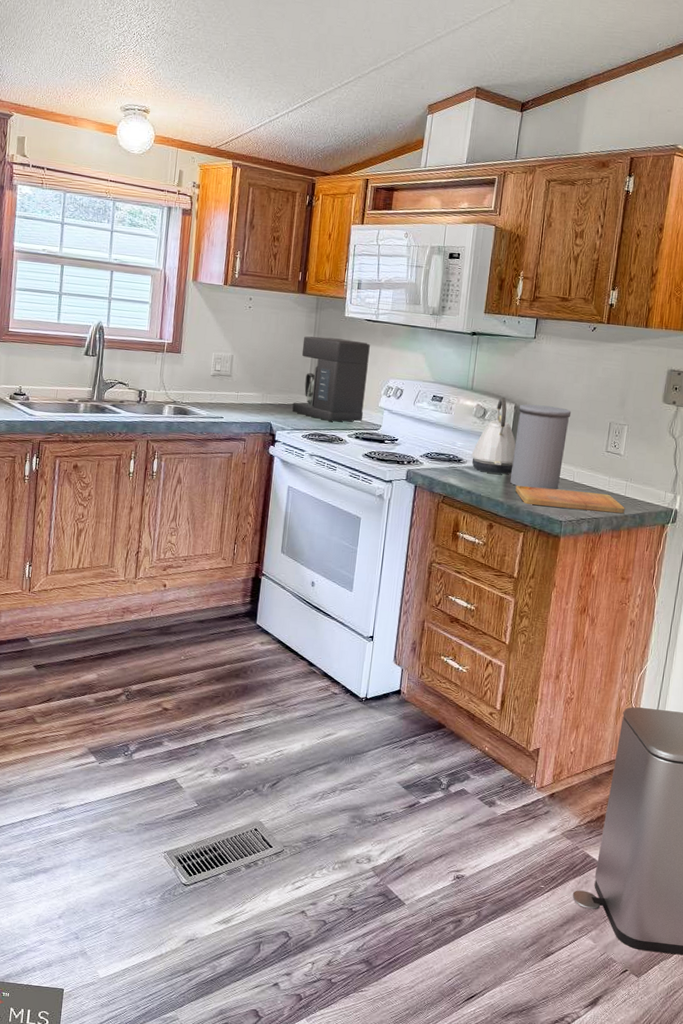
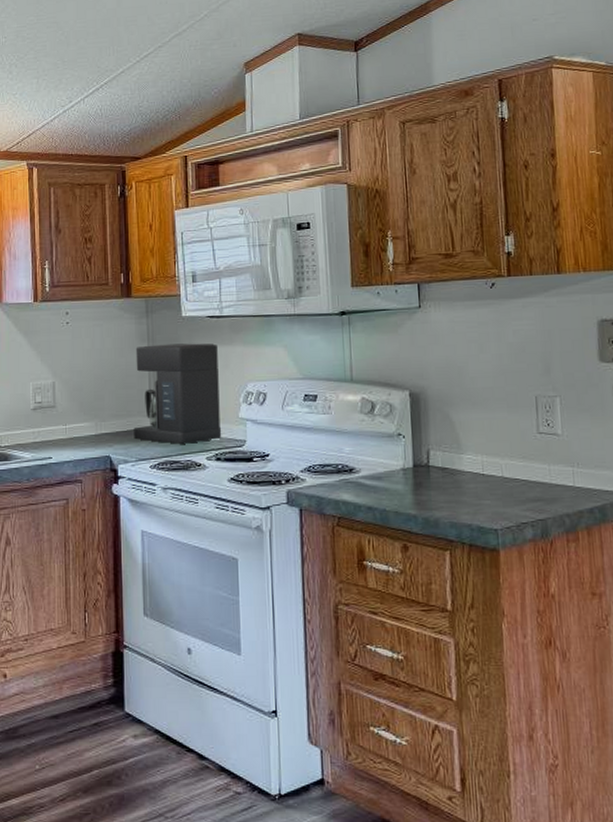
kettle: present [471,396,516,475] -> none [364,383,421,481]
canister: present [509,404,572,490] -> none [415,386,485,492]
cutting board: present [515,485,625,514] -> none [428,486,578,514]

